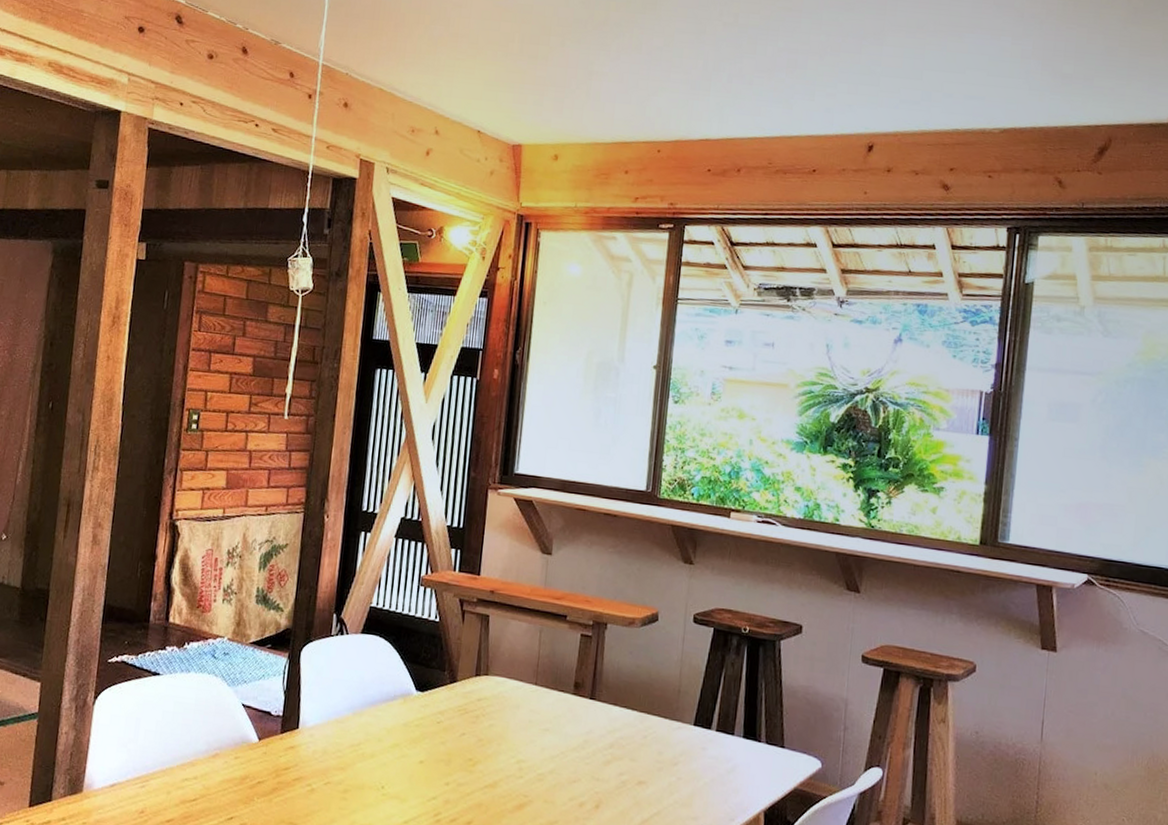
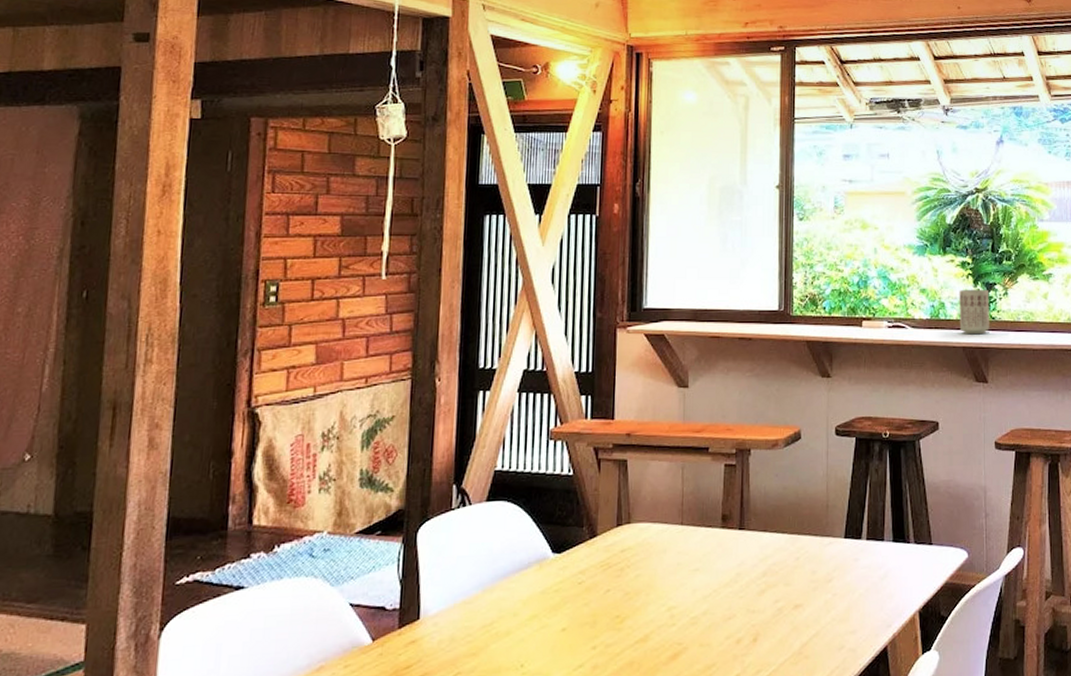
cup: none [834,492,871,542] -> present [959,289,989,335]

